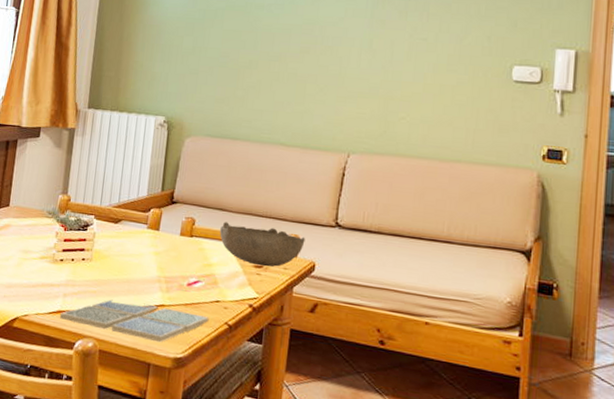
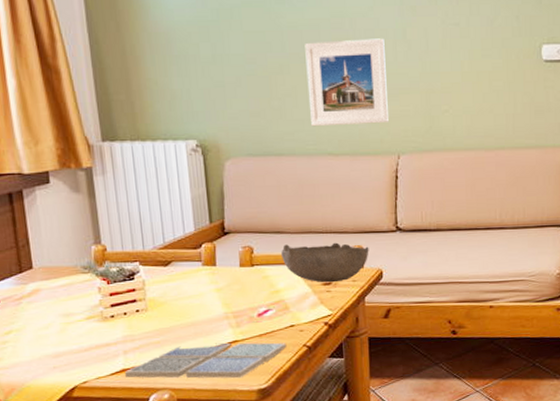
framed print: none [269,43,350,123] -> present [305,38,388,127]

